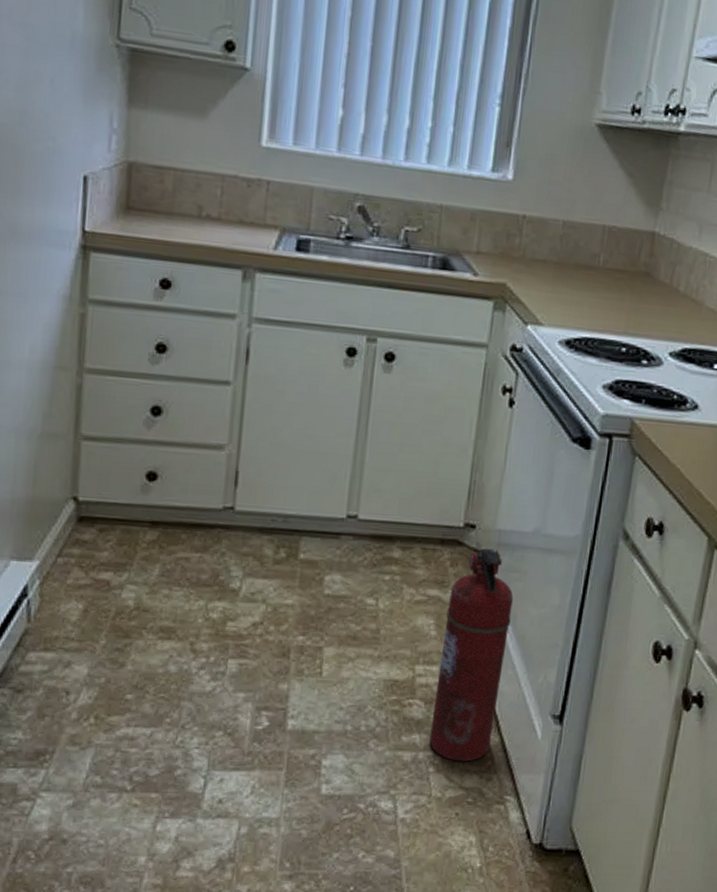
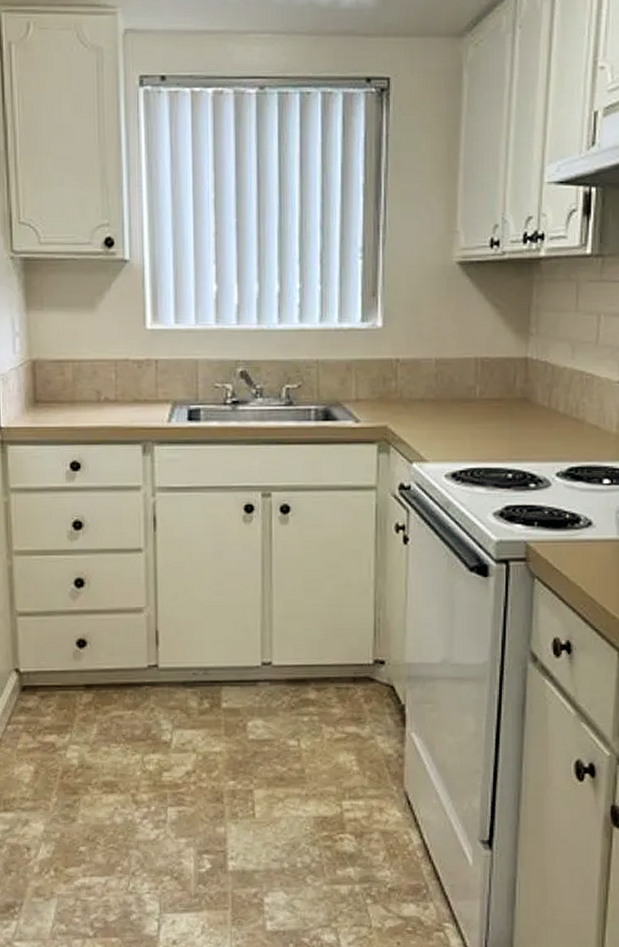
fire extinguisher: present [429,548,514,762] -> none [363,683,429,892]

